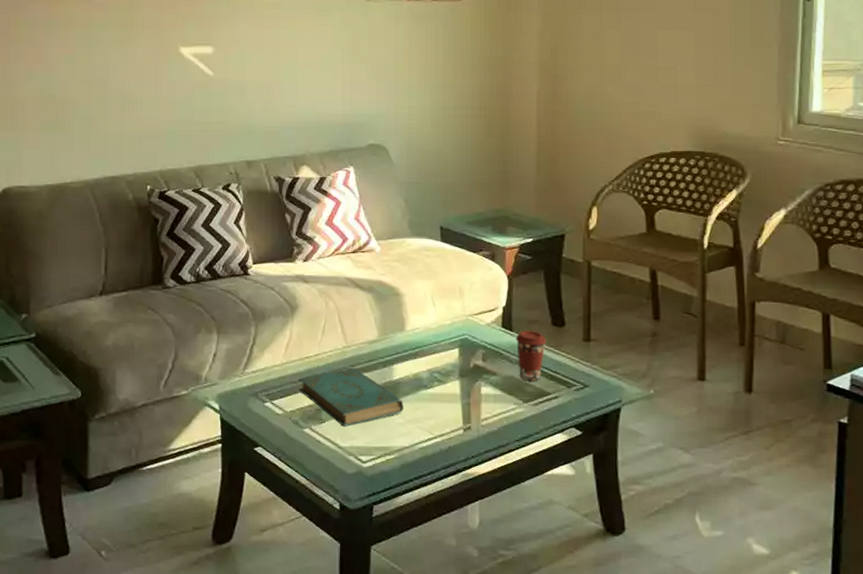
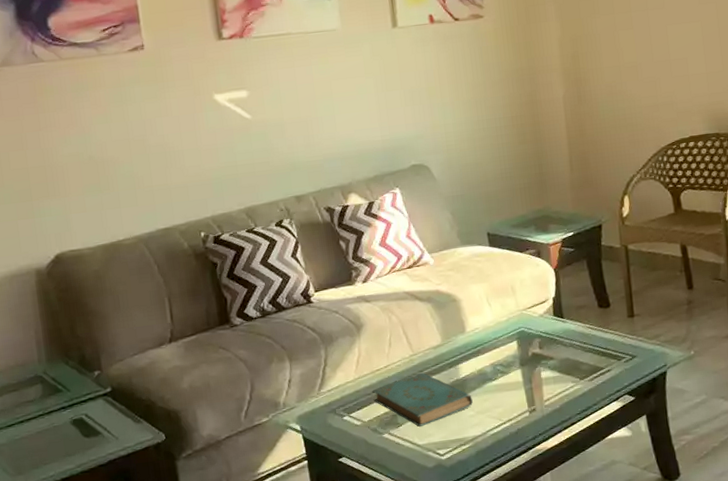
coffee cup: present [515,330,547,381] -> none [567,315,595,361]

